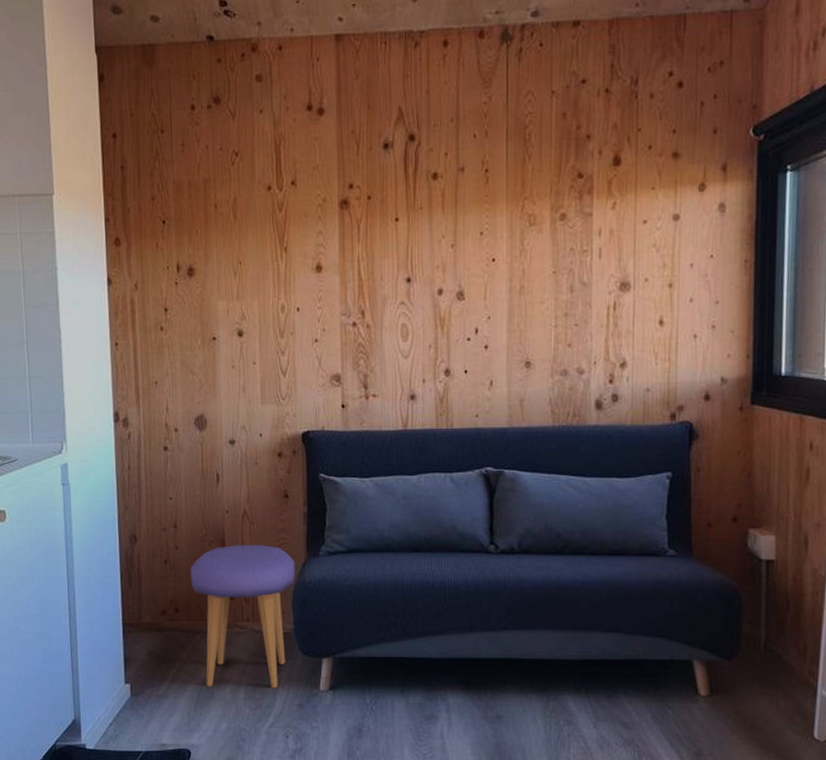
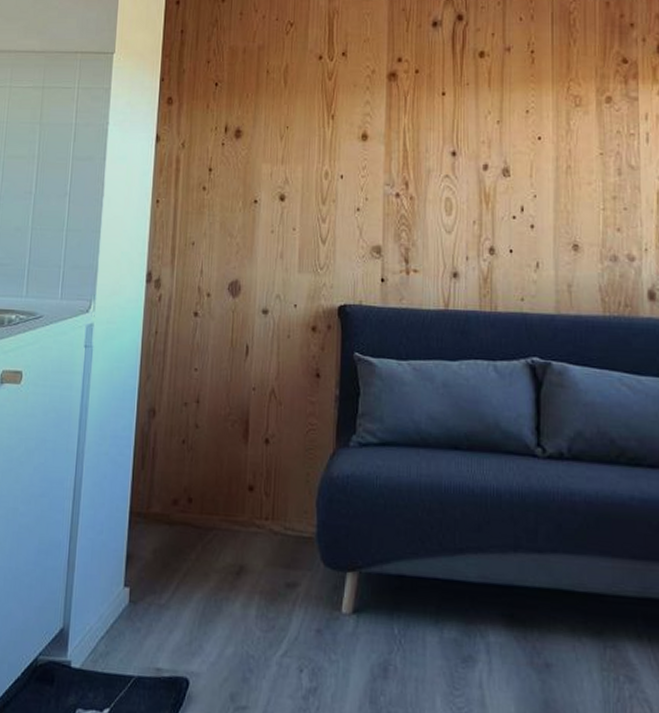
stool: present [190,545,295,689] -> none [208,427,323,607]

